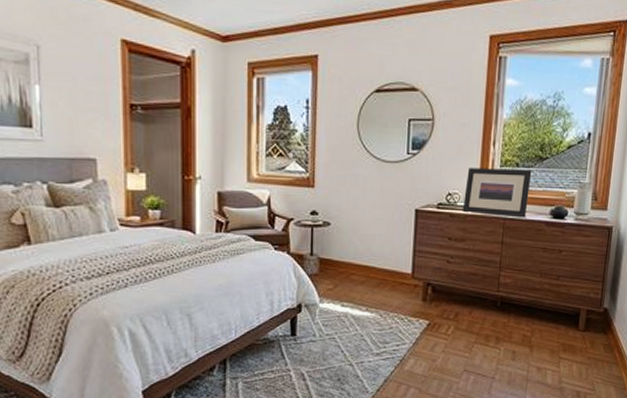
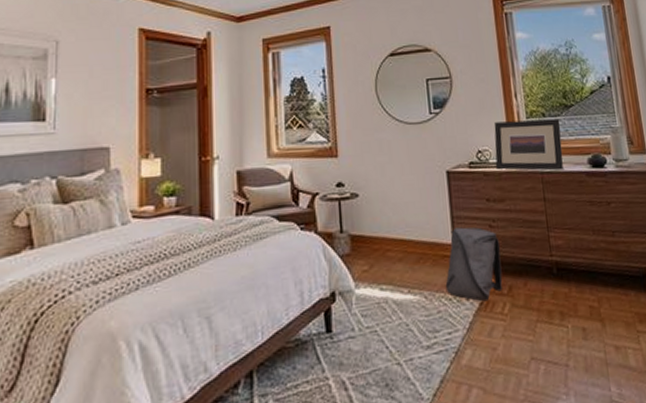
backpack: none [399,260,454,323] -> present [445,227,503,302]

